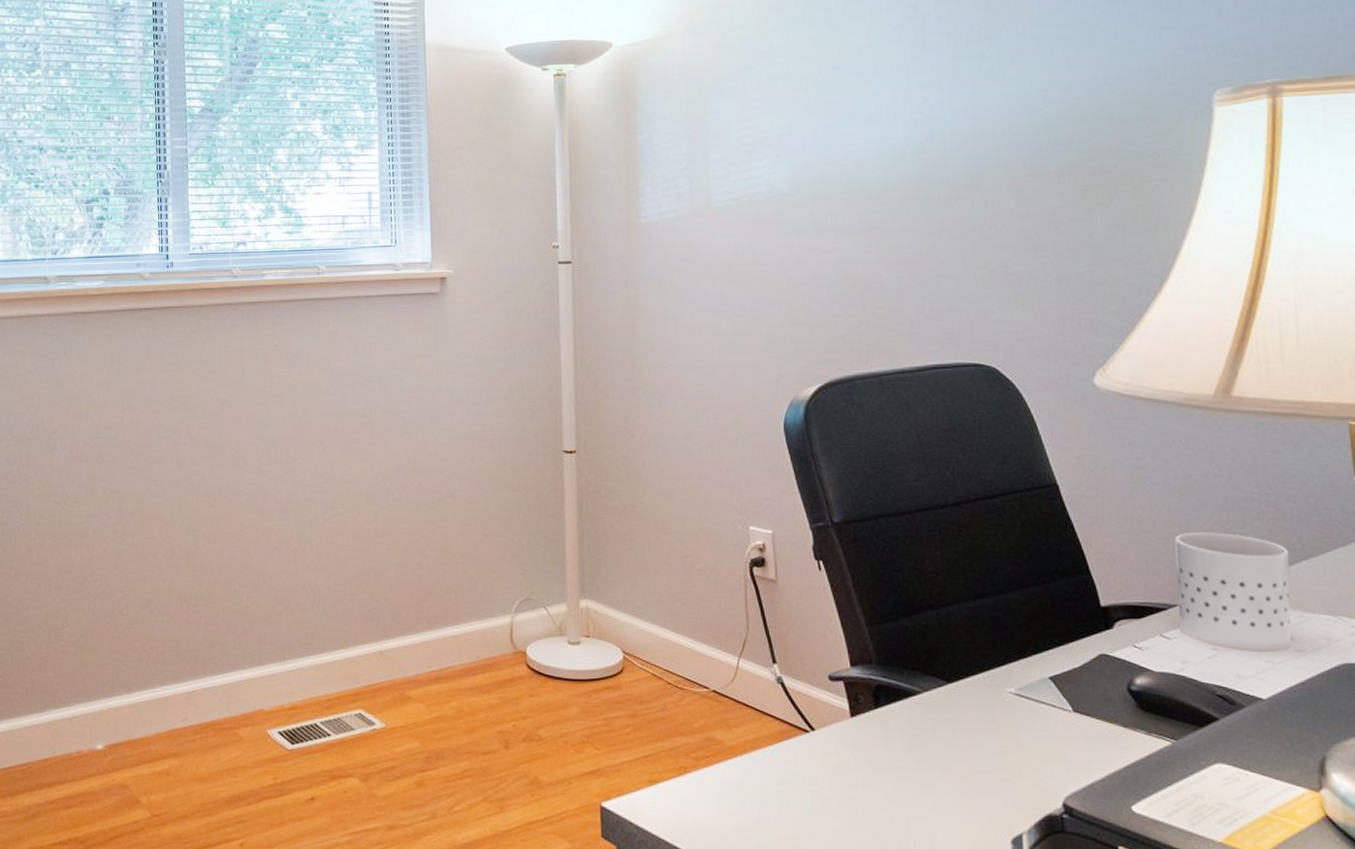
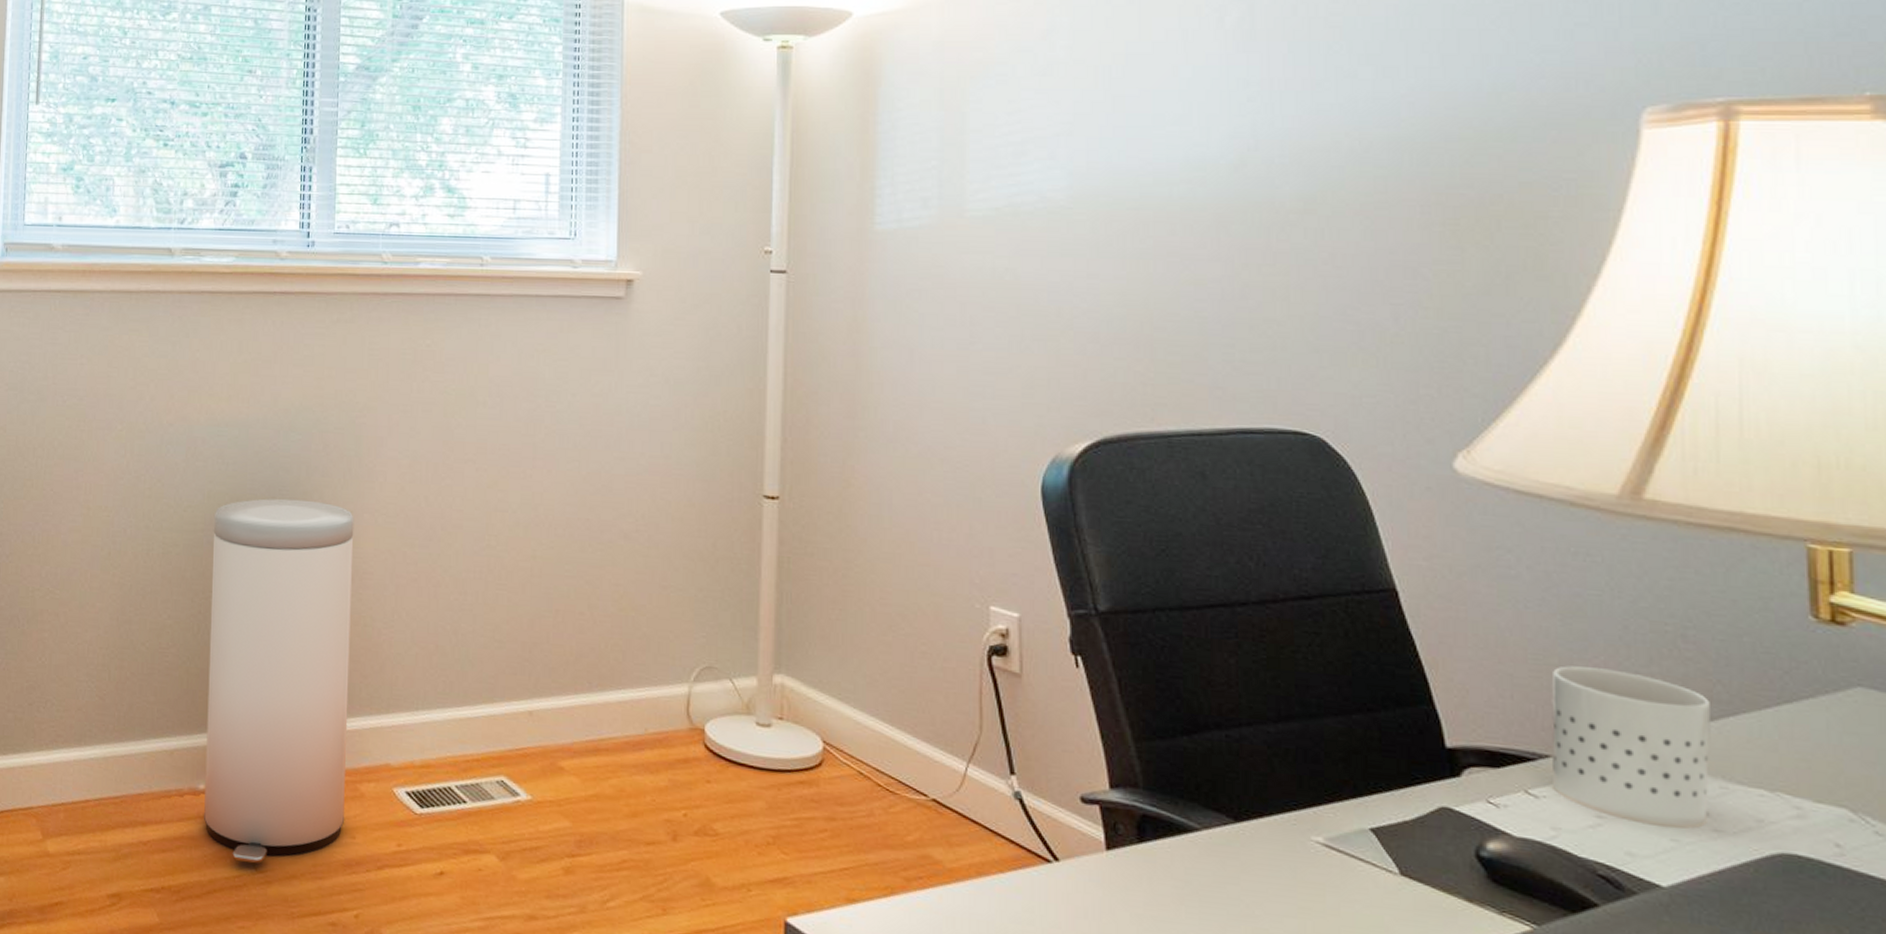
pedal bin: none [97,487,227,809] -> present [203,498,354,864]

